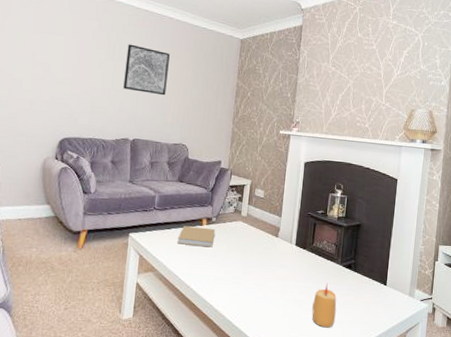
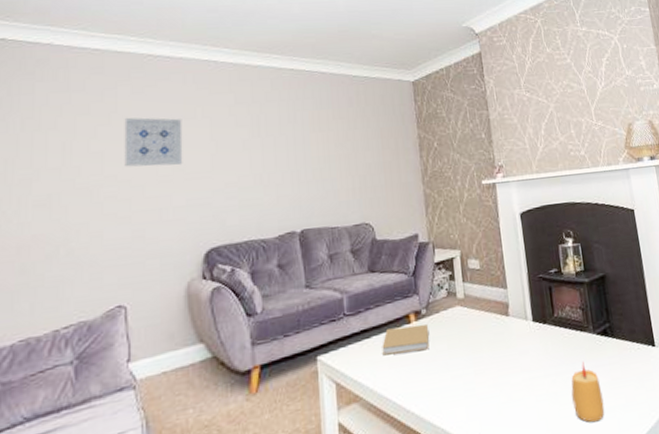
wall art: none [9,24,57,70] -> present [124,117,183,167]
wall art: present [123,44,170,96] -> none [275,113,333,170]

